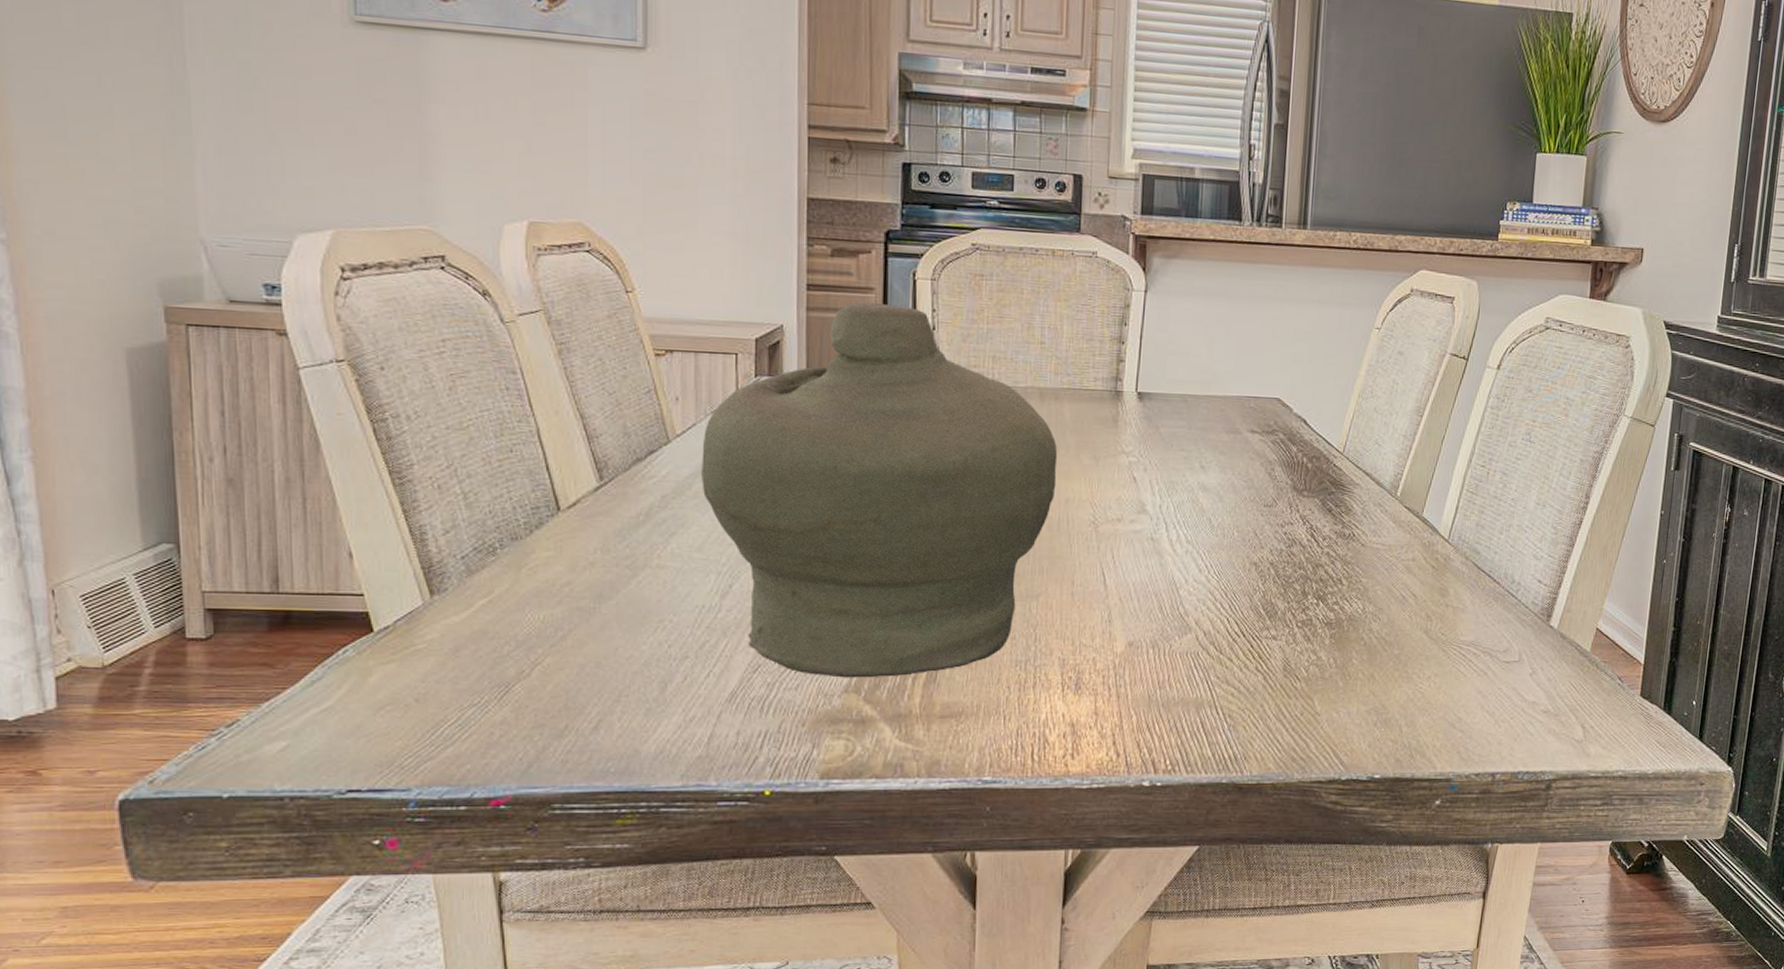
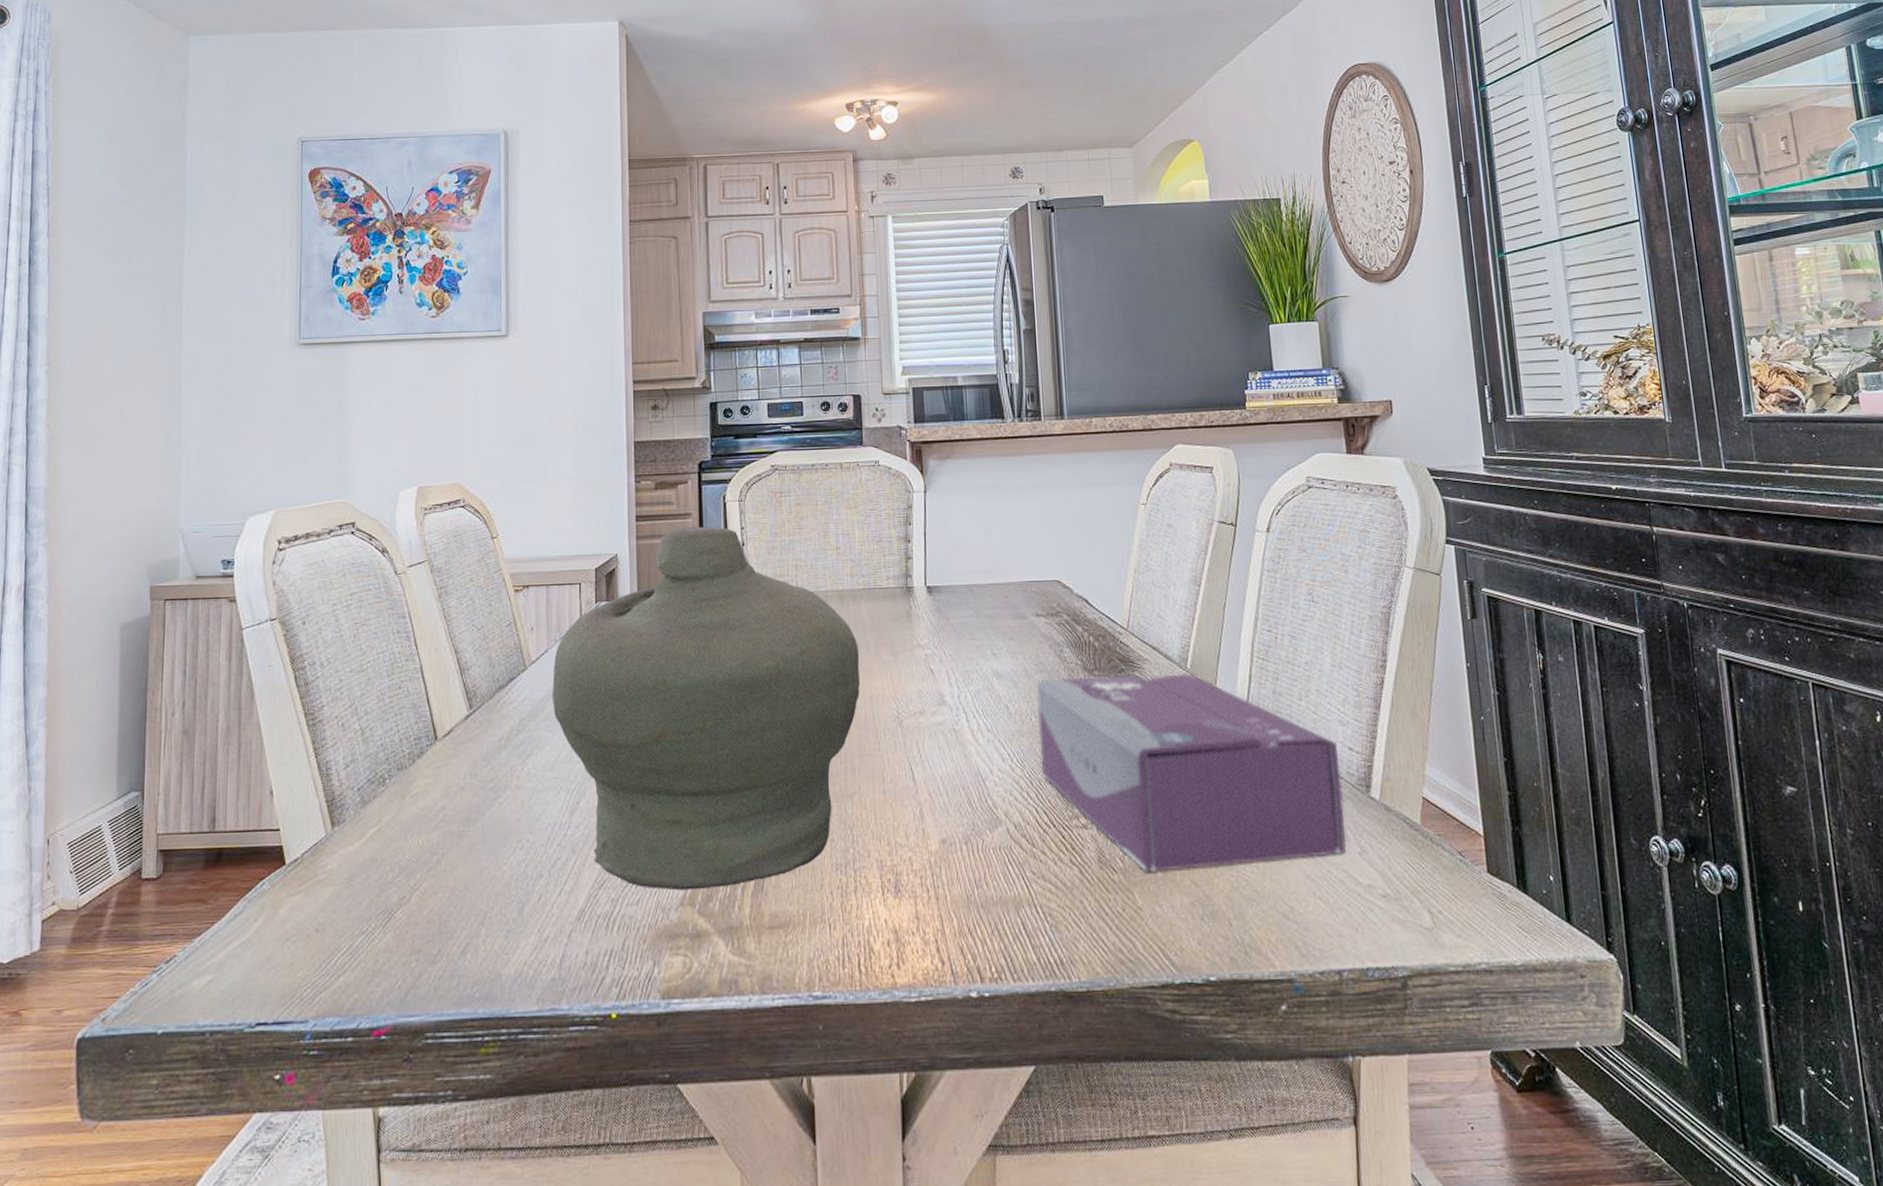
tissue box: none [1237,496,1528,682] -> present [1036,672,1347,872]

